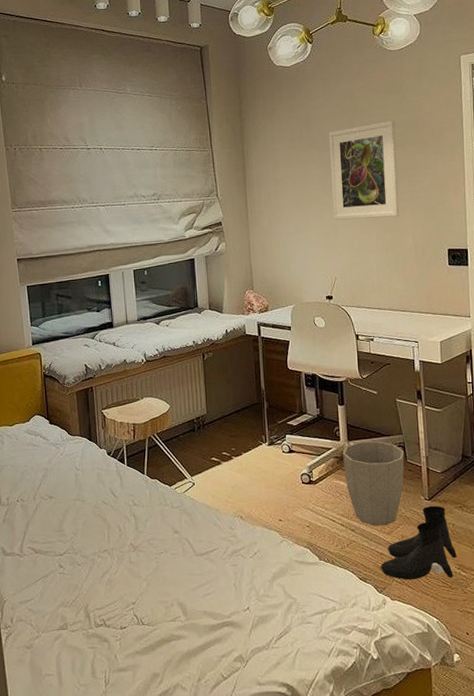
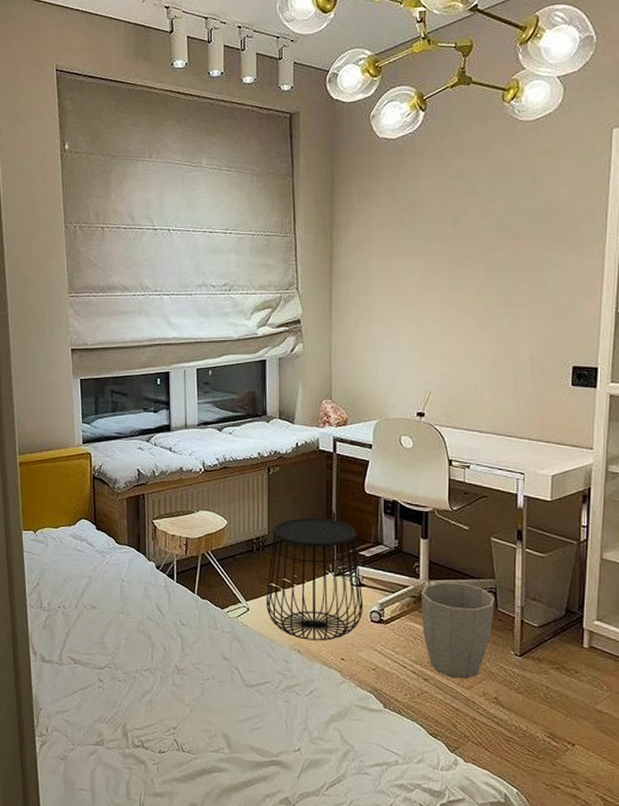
side table: none [209,394,295,506] -> present [266,517,364,641]
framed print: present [328,120,399,220] -> none [433,207,520,324]
boots: present [380,505,457,580] -> none [455,662,548,747]

